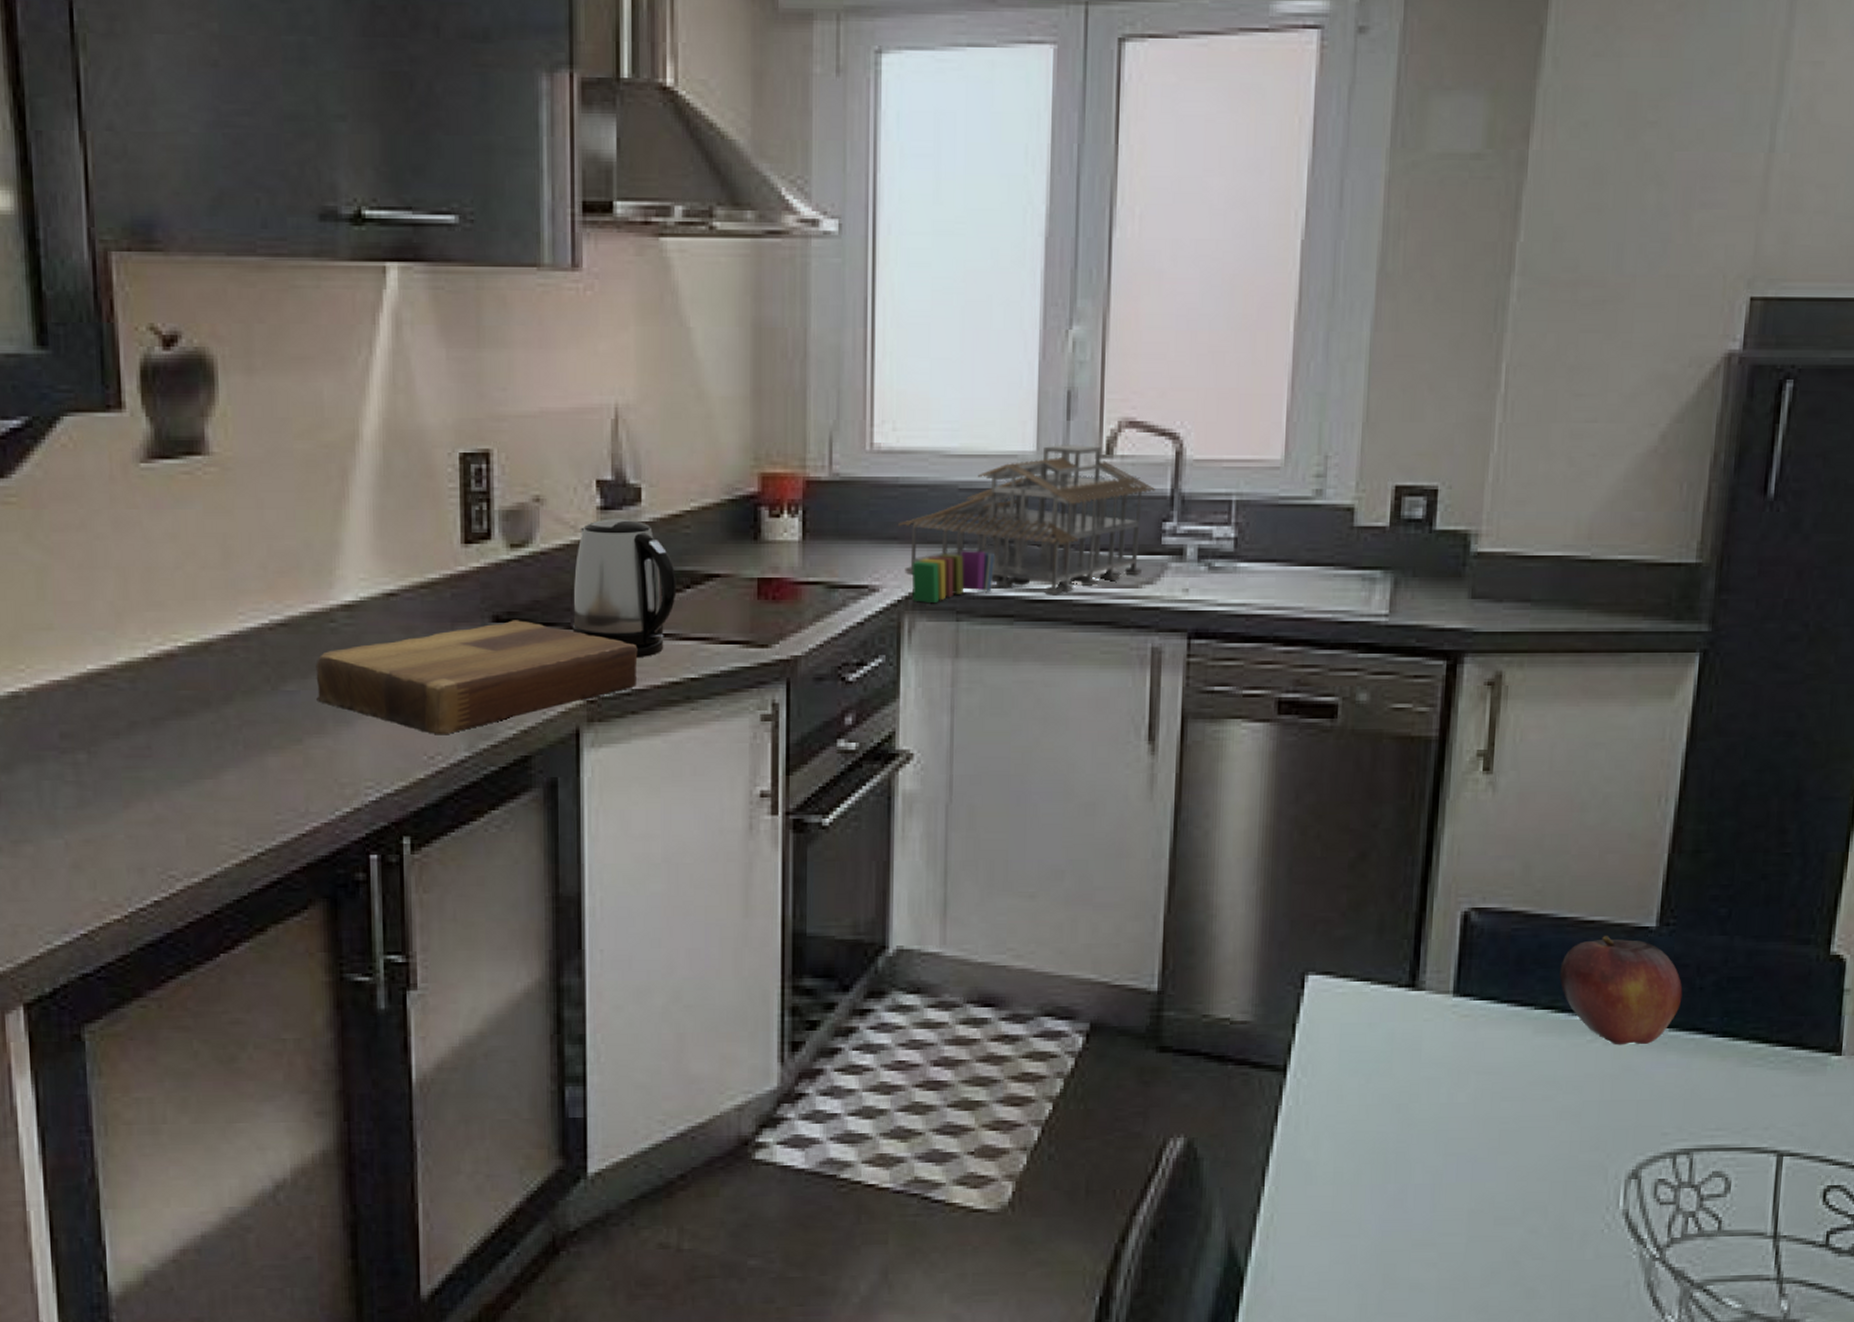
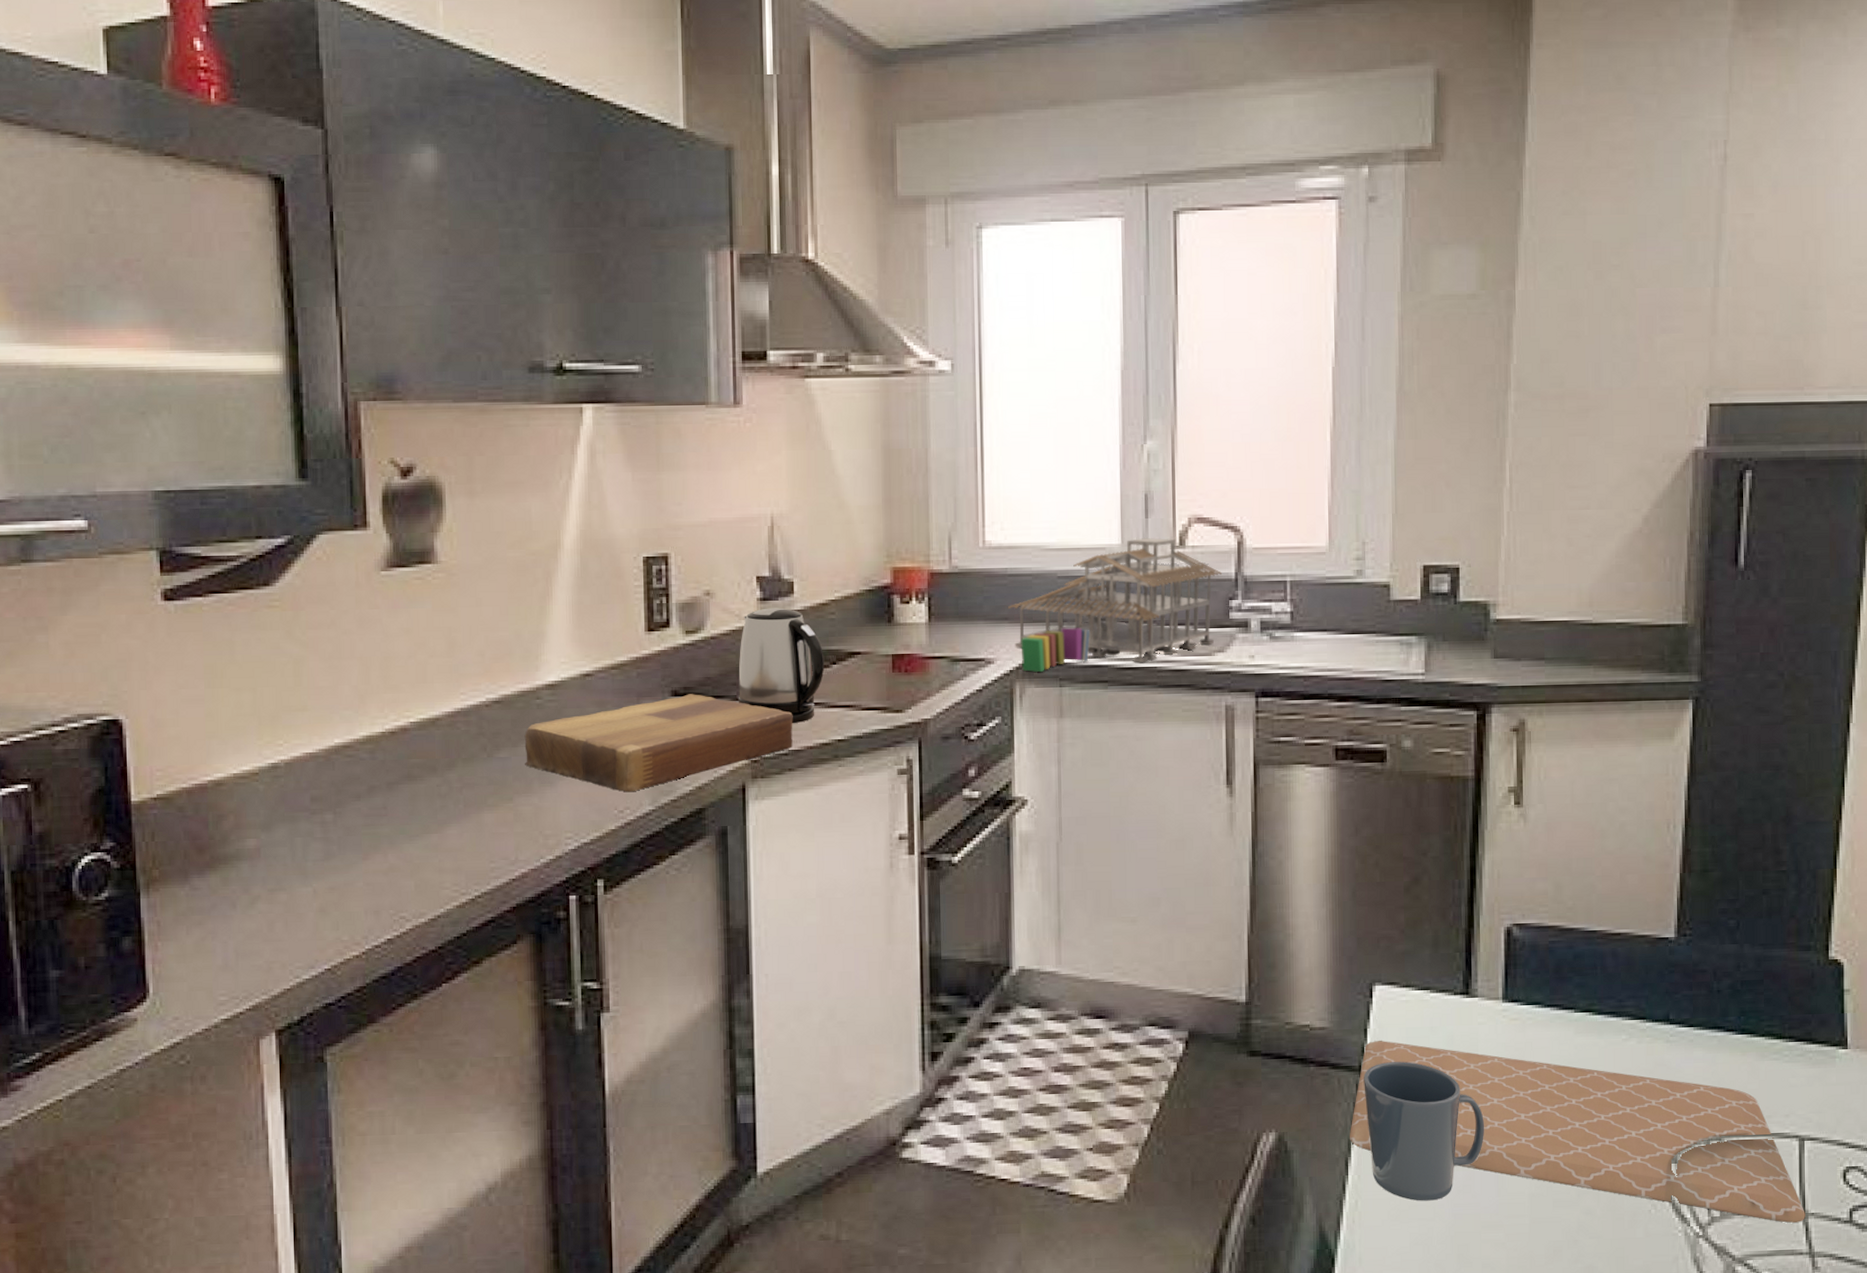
placemat: none [1268,1037,1777,1246] -> present [1349,1041,1805,1223]
mug: none [1288,1061,1424,1216] -> present [1364,1062,1485,1201]
fruit: present [1559,935,1683,1046] -> none [1594,945,1703,1043]

